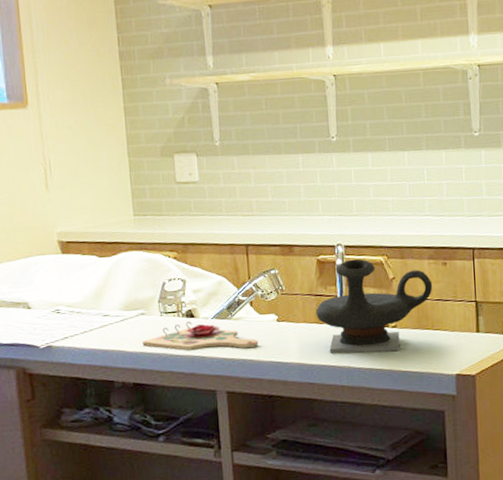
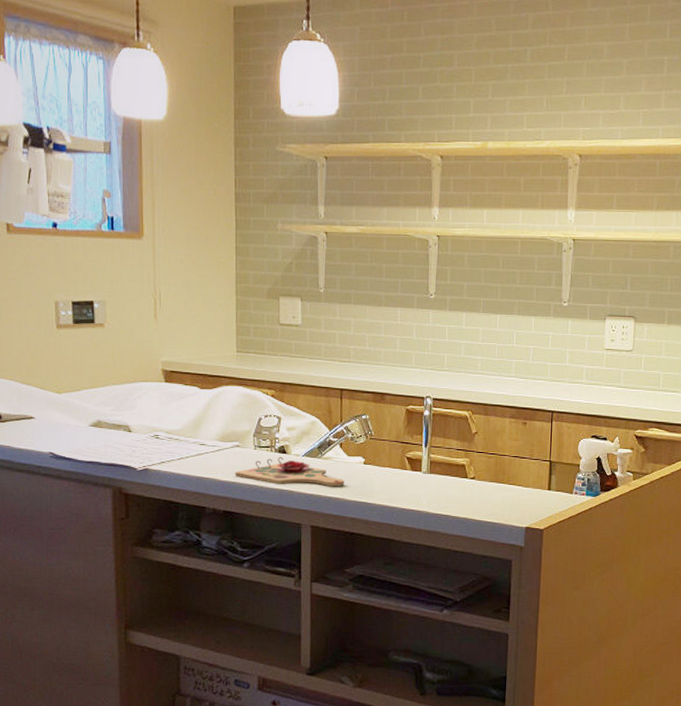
teapot: present [316,259,433,354] -> none [401,411,512,500]

